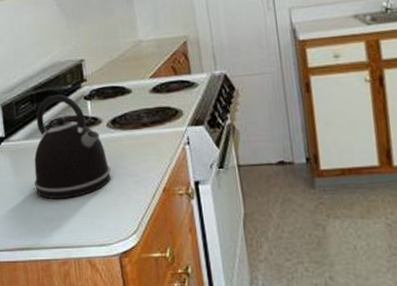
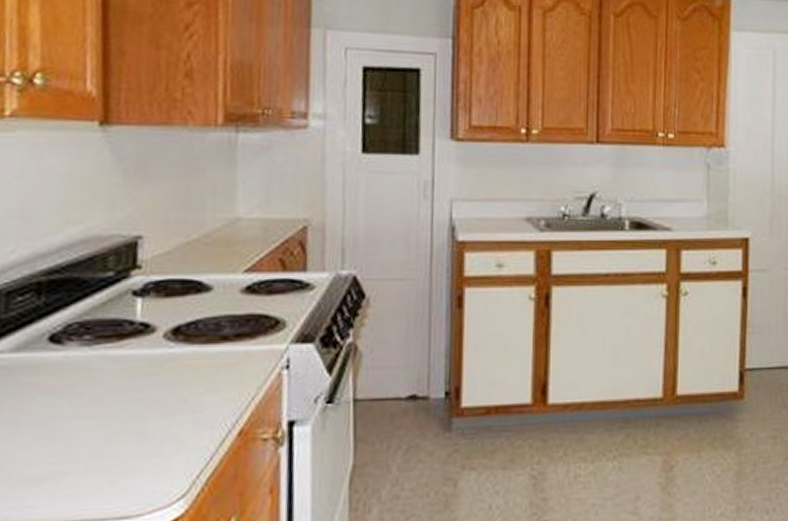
kettle: present [34,94,111,200] -> none [18,285,158,448]

